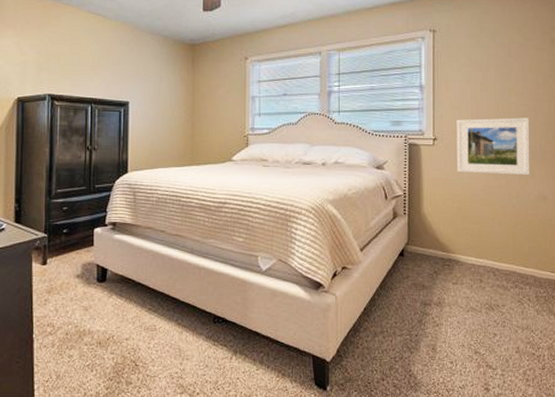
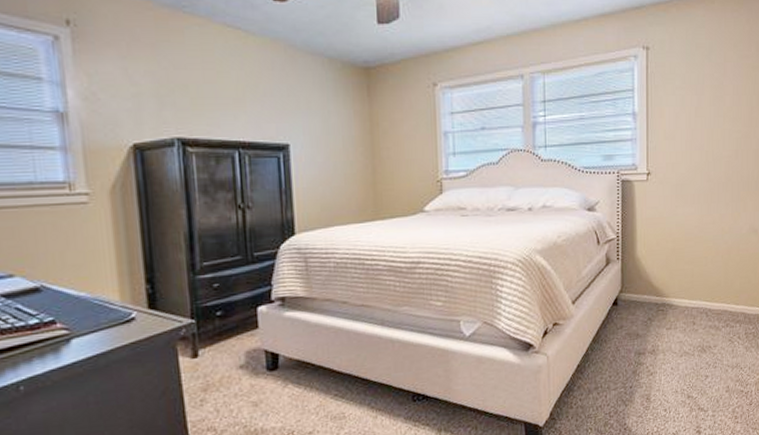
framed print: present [456,117,530,176] -> none [671,145,743,210]

